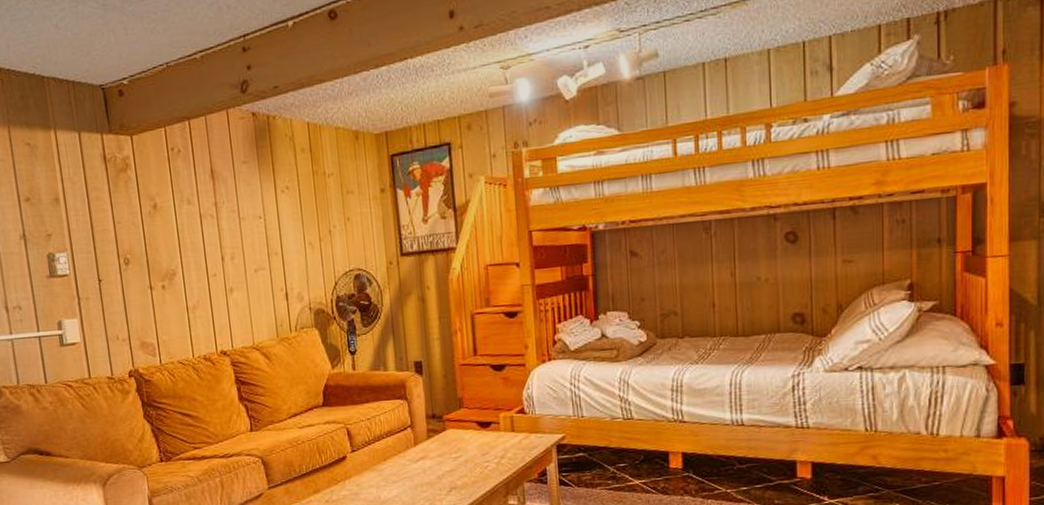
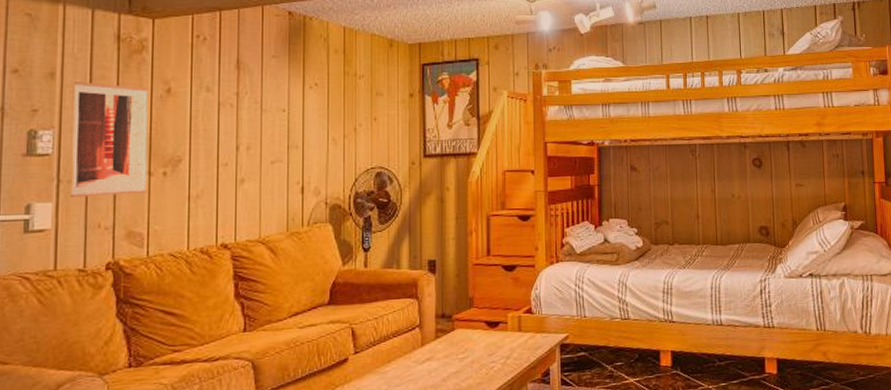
wall art: none [76,204,151,314] -> present [71,82,149,198]

